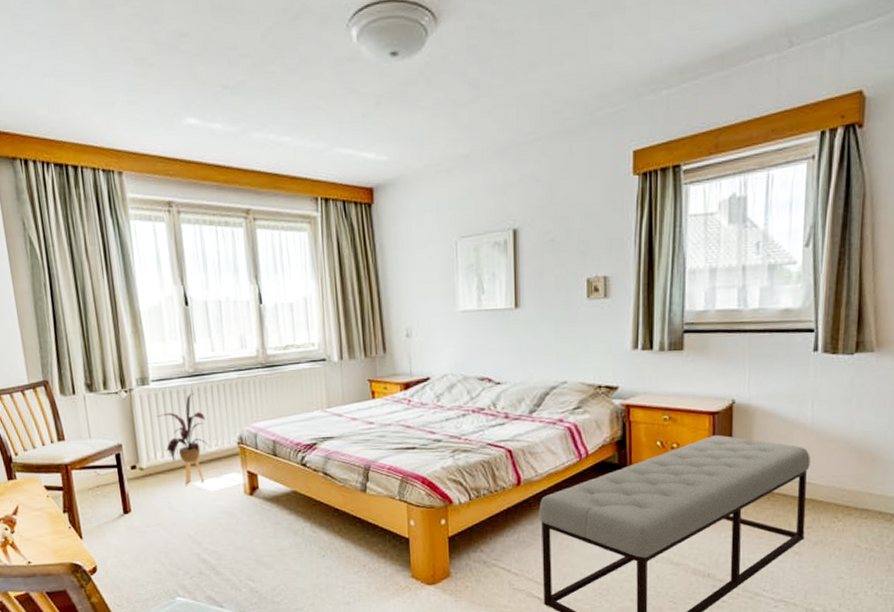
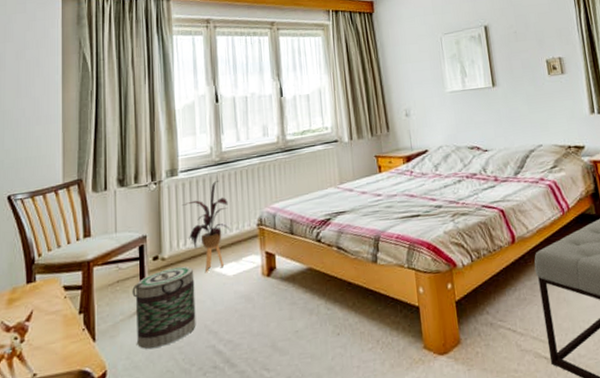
basket: none [113,477,180,550] -> present [132,266,196,349]

